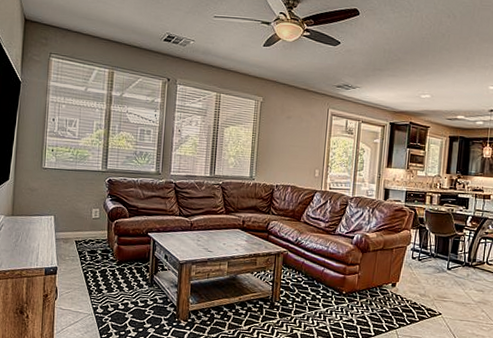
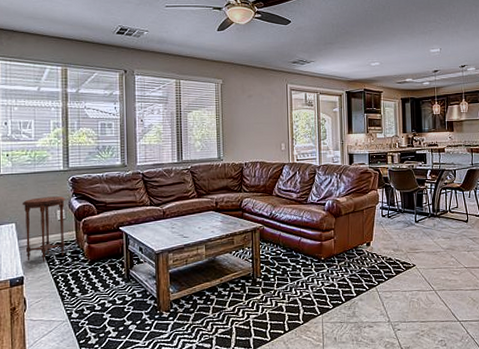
side table: none [61,194,102,256] -> present [22,196,66,262]

